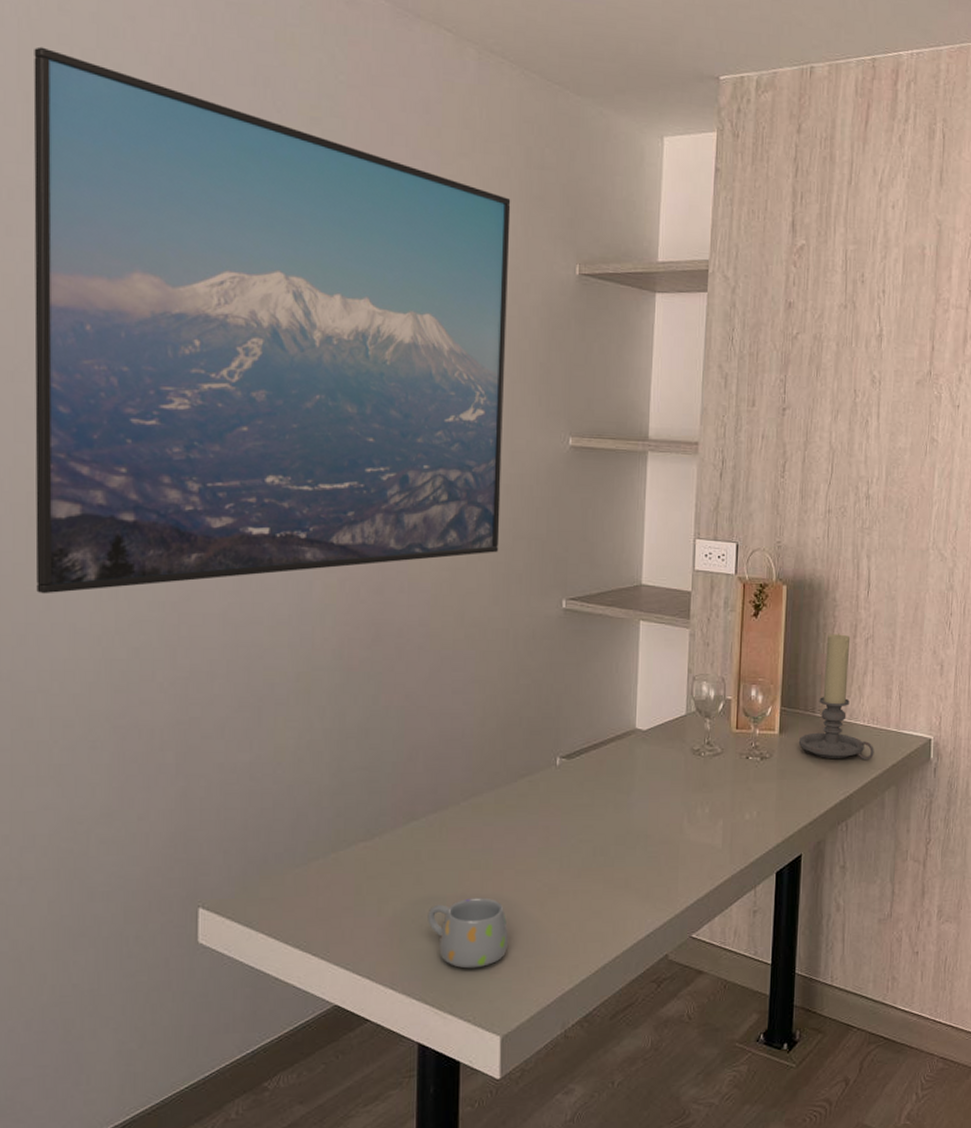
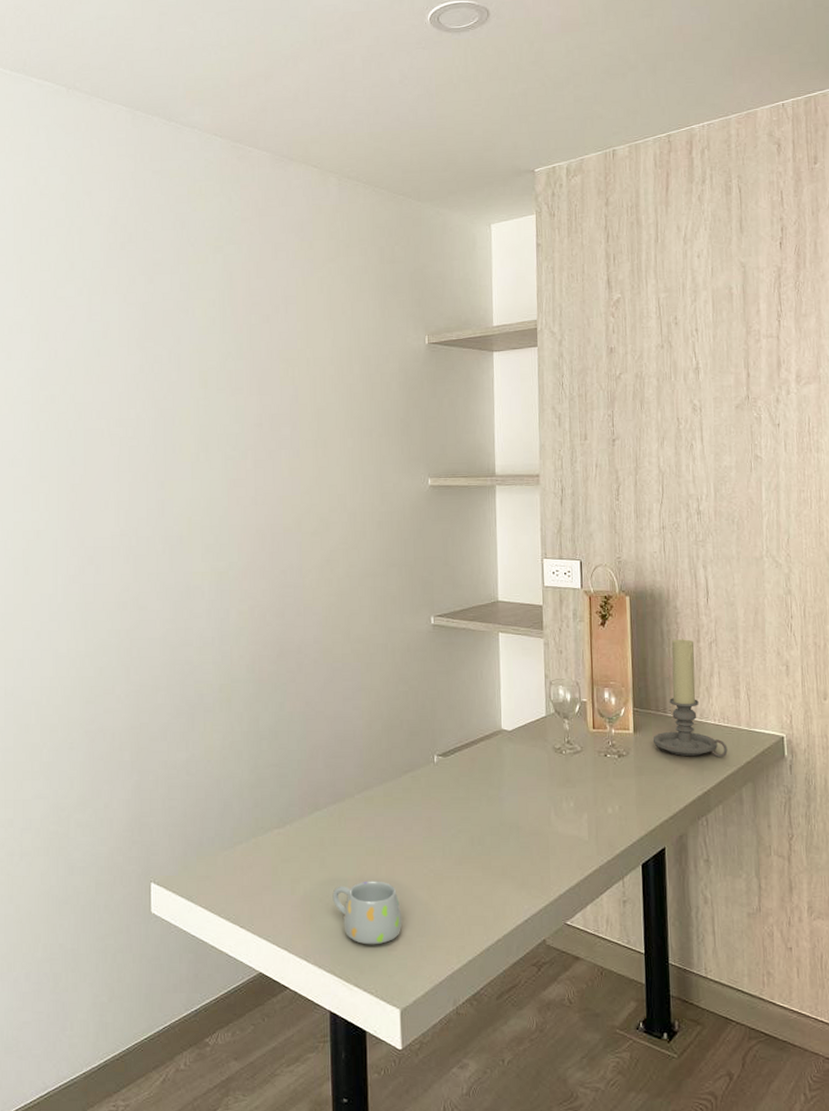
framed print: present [33,46,511,594] -> none [24,222,376,627]

